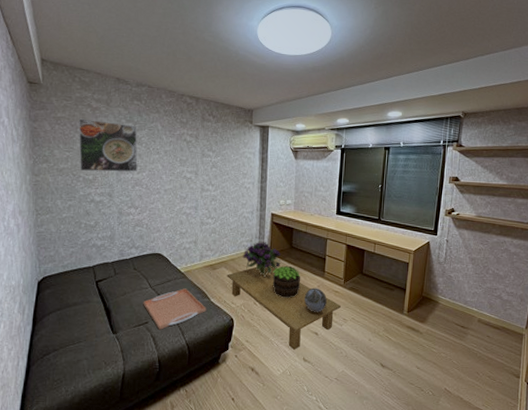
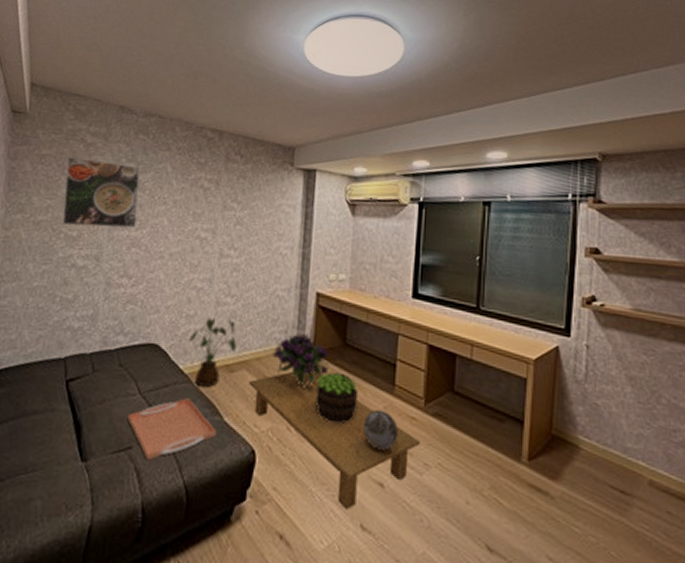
house plant: none [183,233,217,280] -> present [188,317,237,387]

